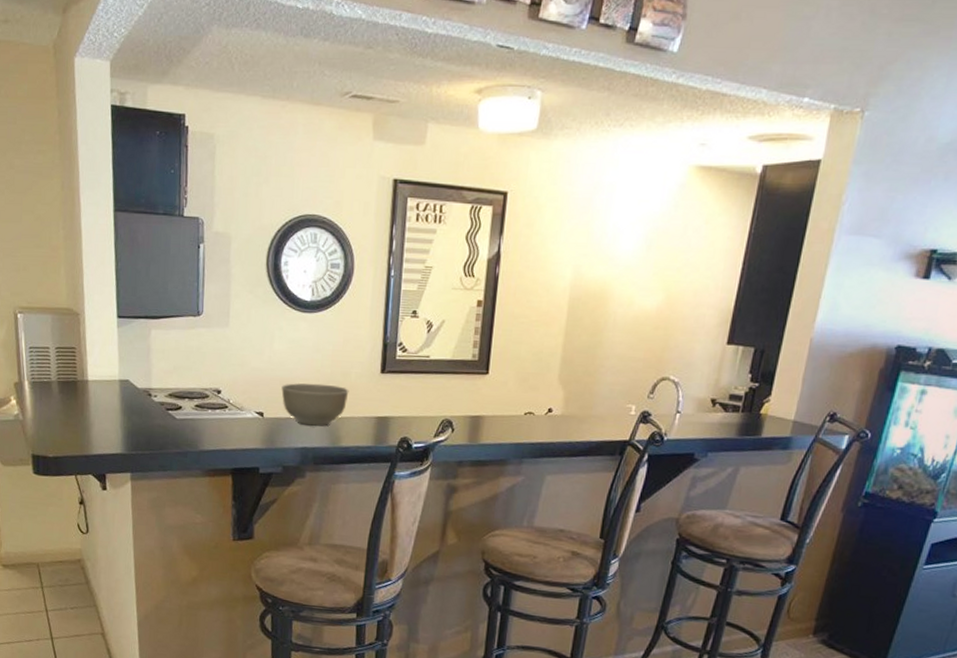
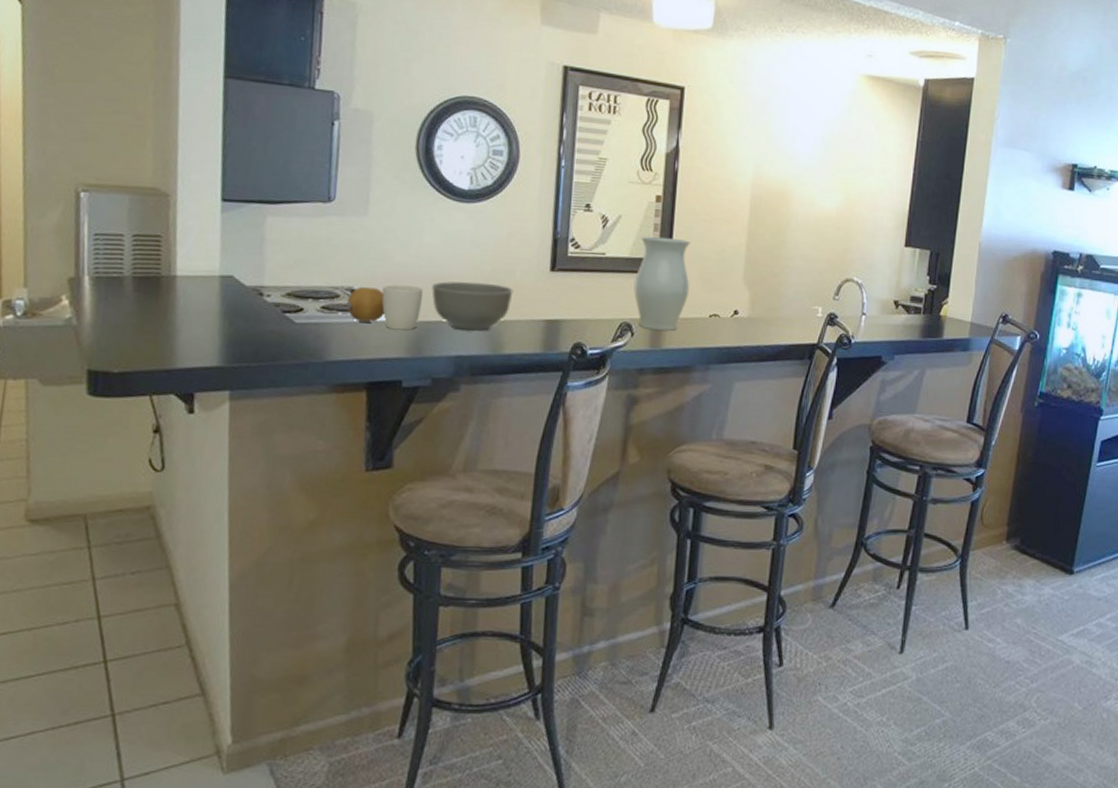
fruit: none [214,388,244,418] -> present [346,287,385,322]
cup: none [241,386,275,426] -> present [382,284,424,331]
vase: none [454,339,510,428] -> present [633,236,692,332]

